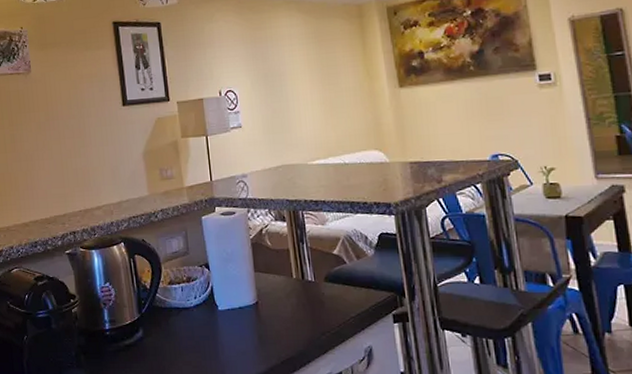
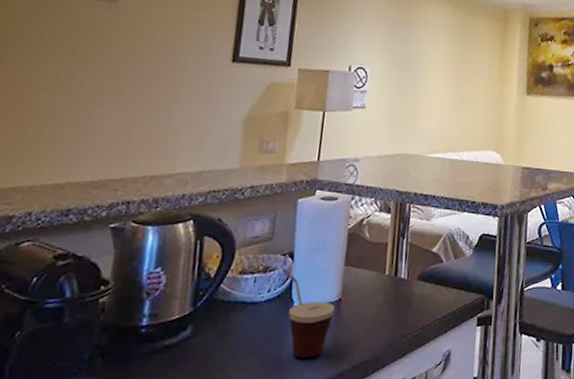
cup: none [201,277,254,354] -> present [281,268,335,358]

